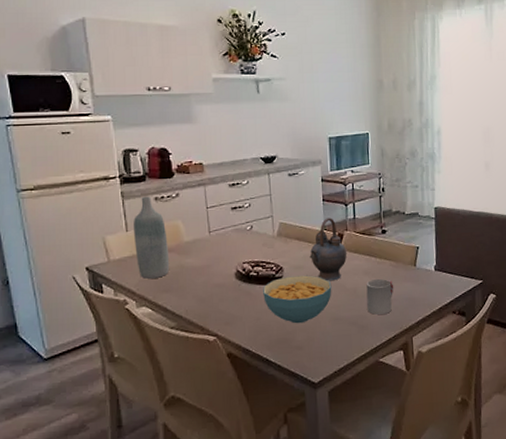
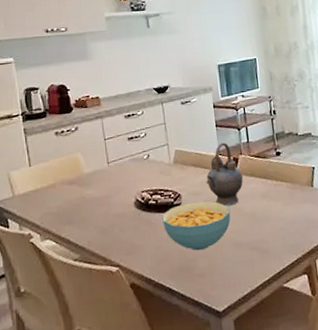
bottle: present [134,196,170,279] -> none [36,131,72,212]
cup: present [366,278,394,315] -> none [264,201,293,238]

